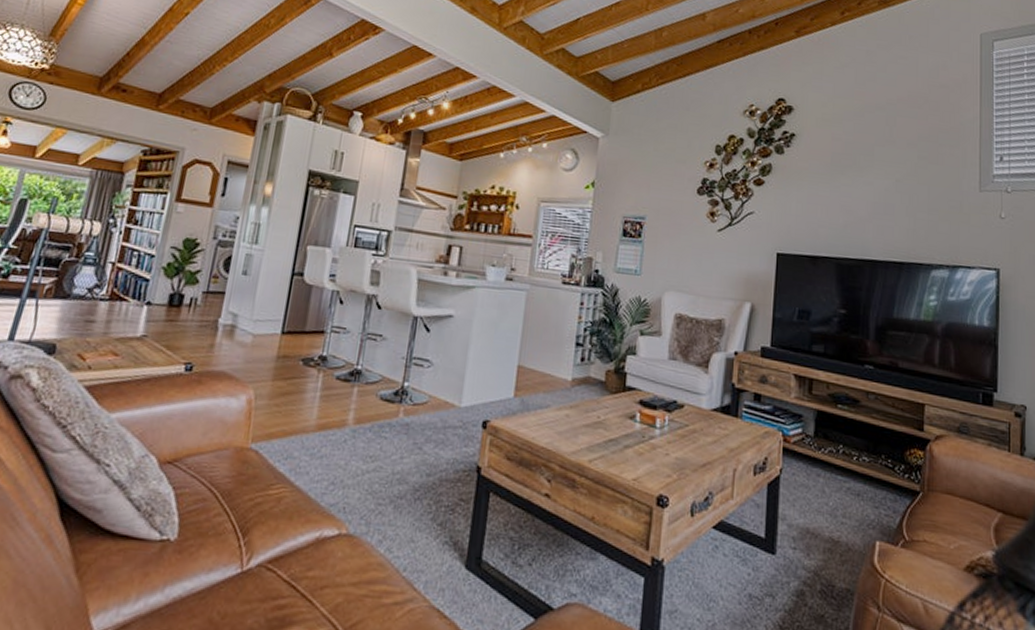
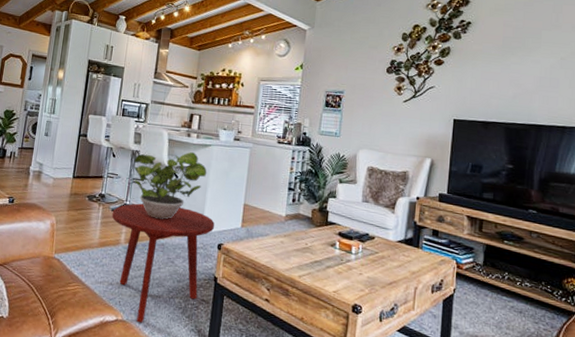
side table: none [336,367,478,537] -> present [111,203,215,323]
potted plant: none [367,296,470,390] -> present [133,152,207,220]

